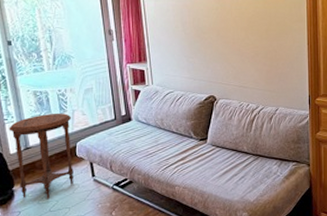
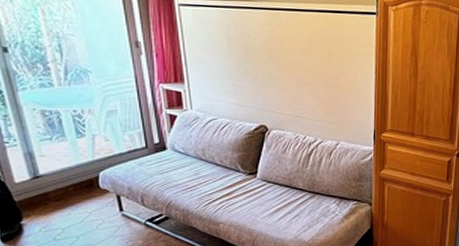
side table: present [9,112,74,199] -> none [11,137,97,234]

